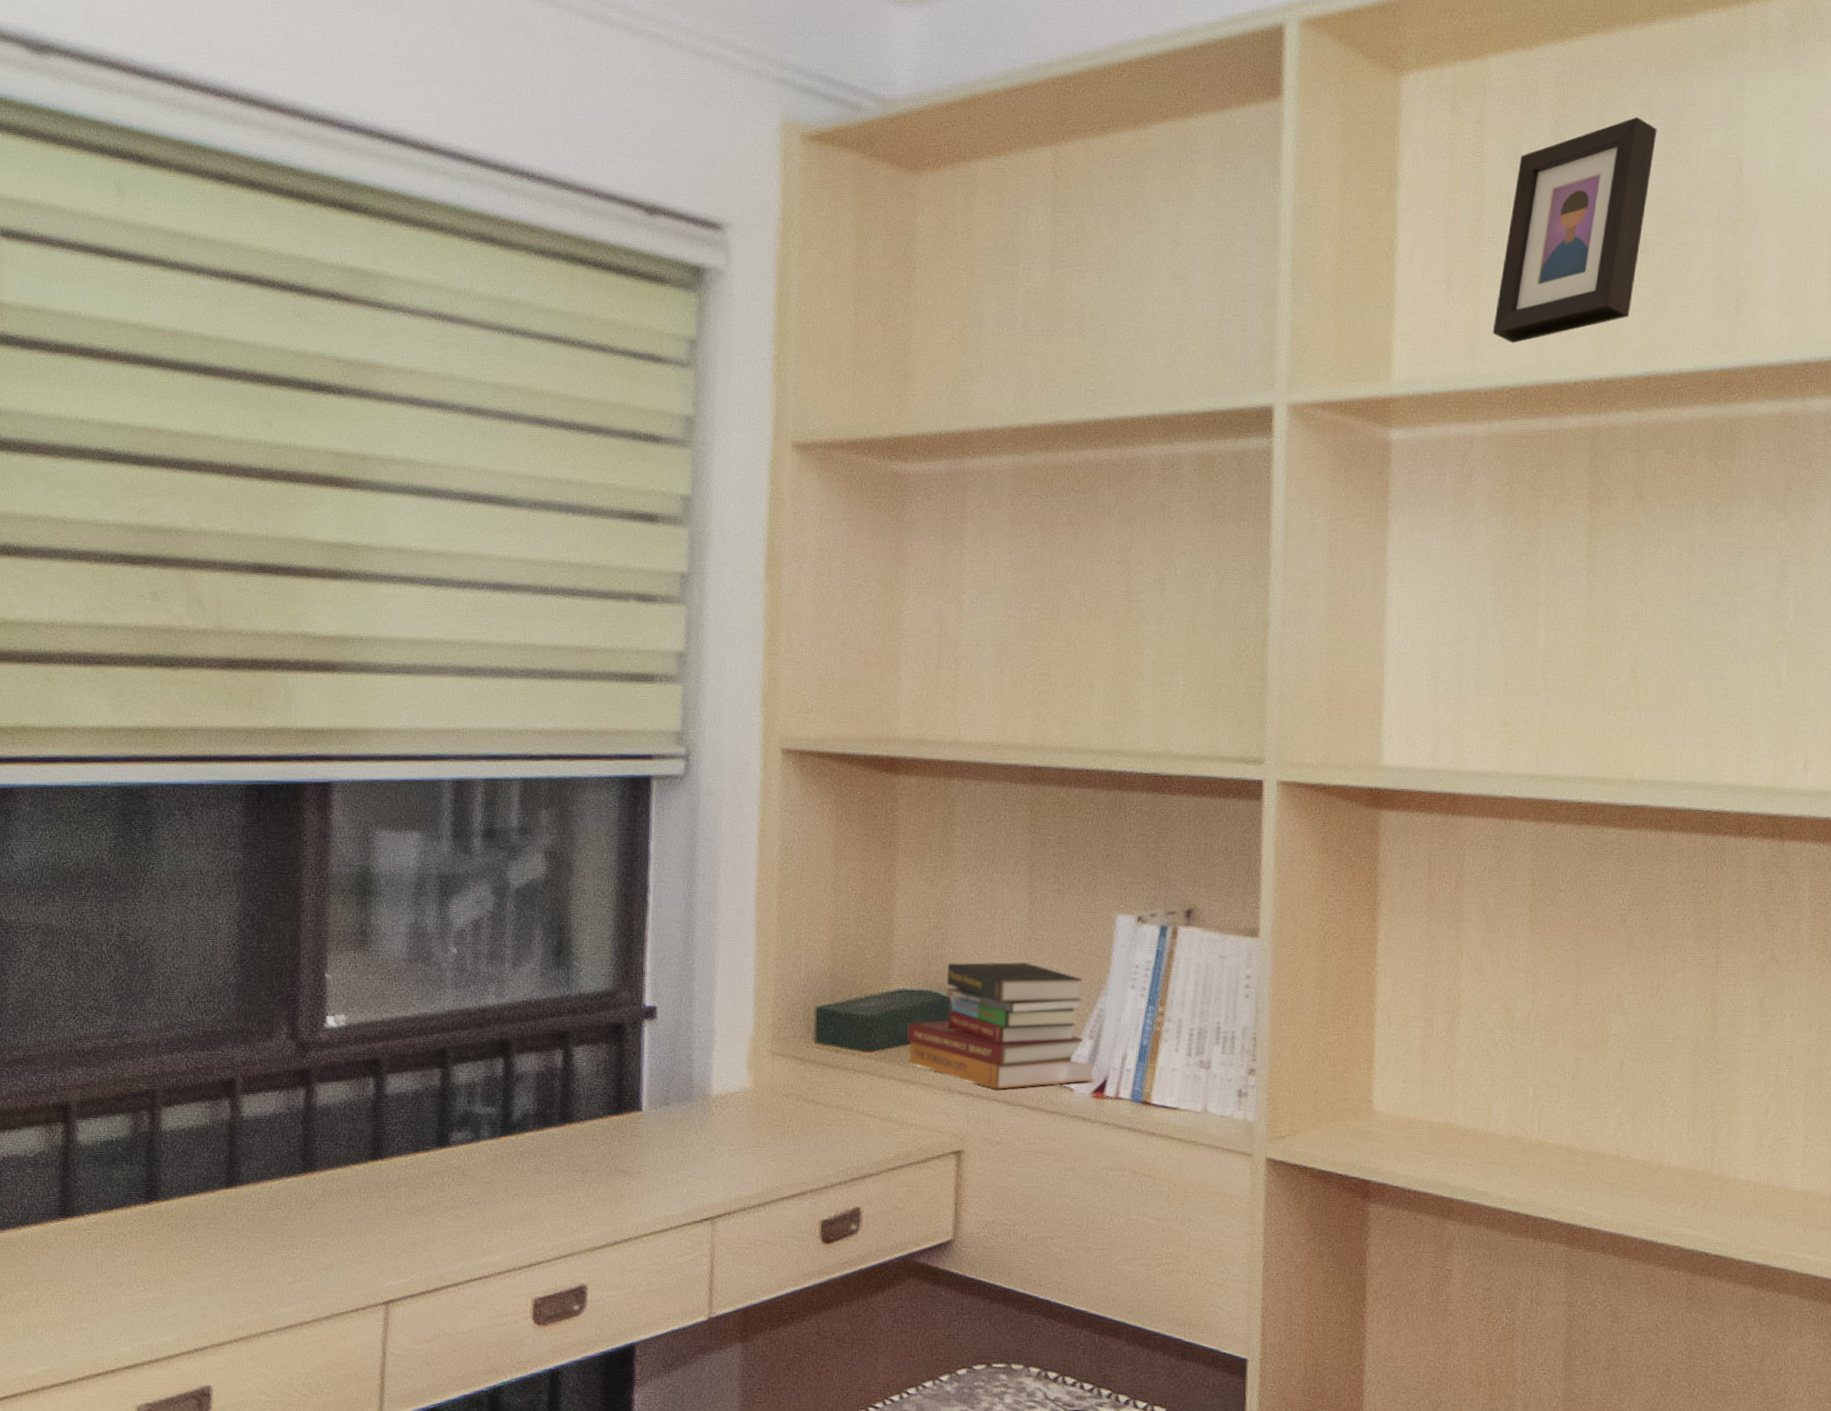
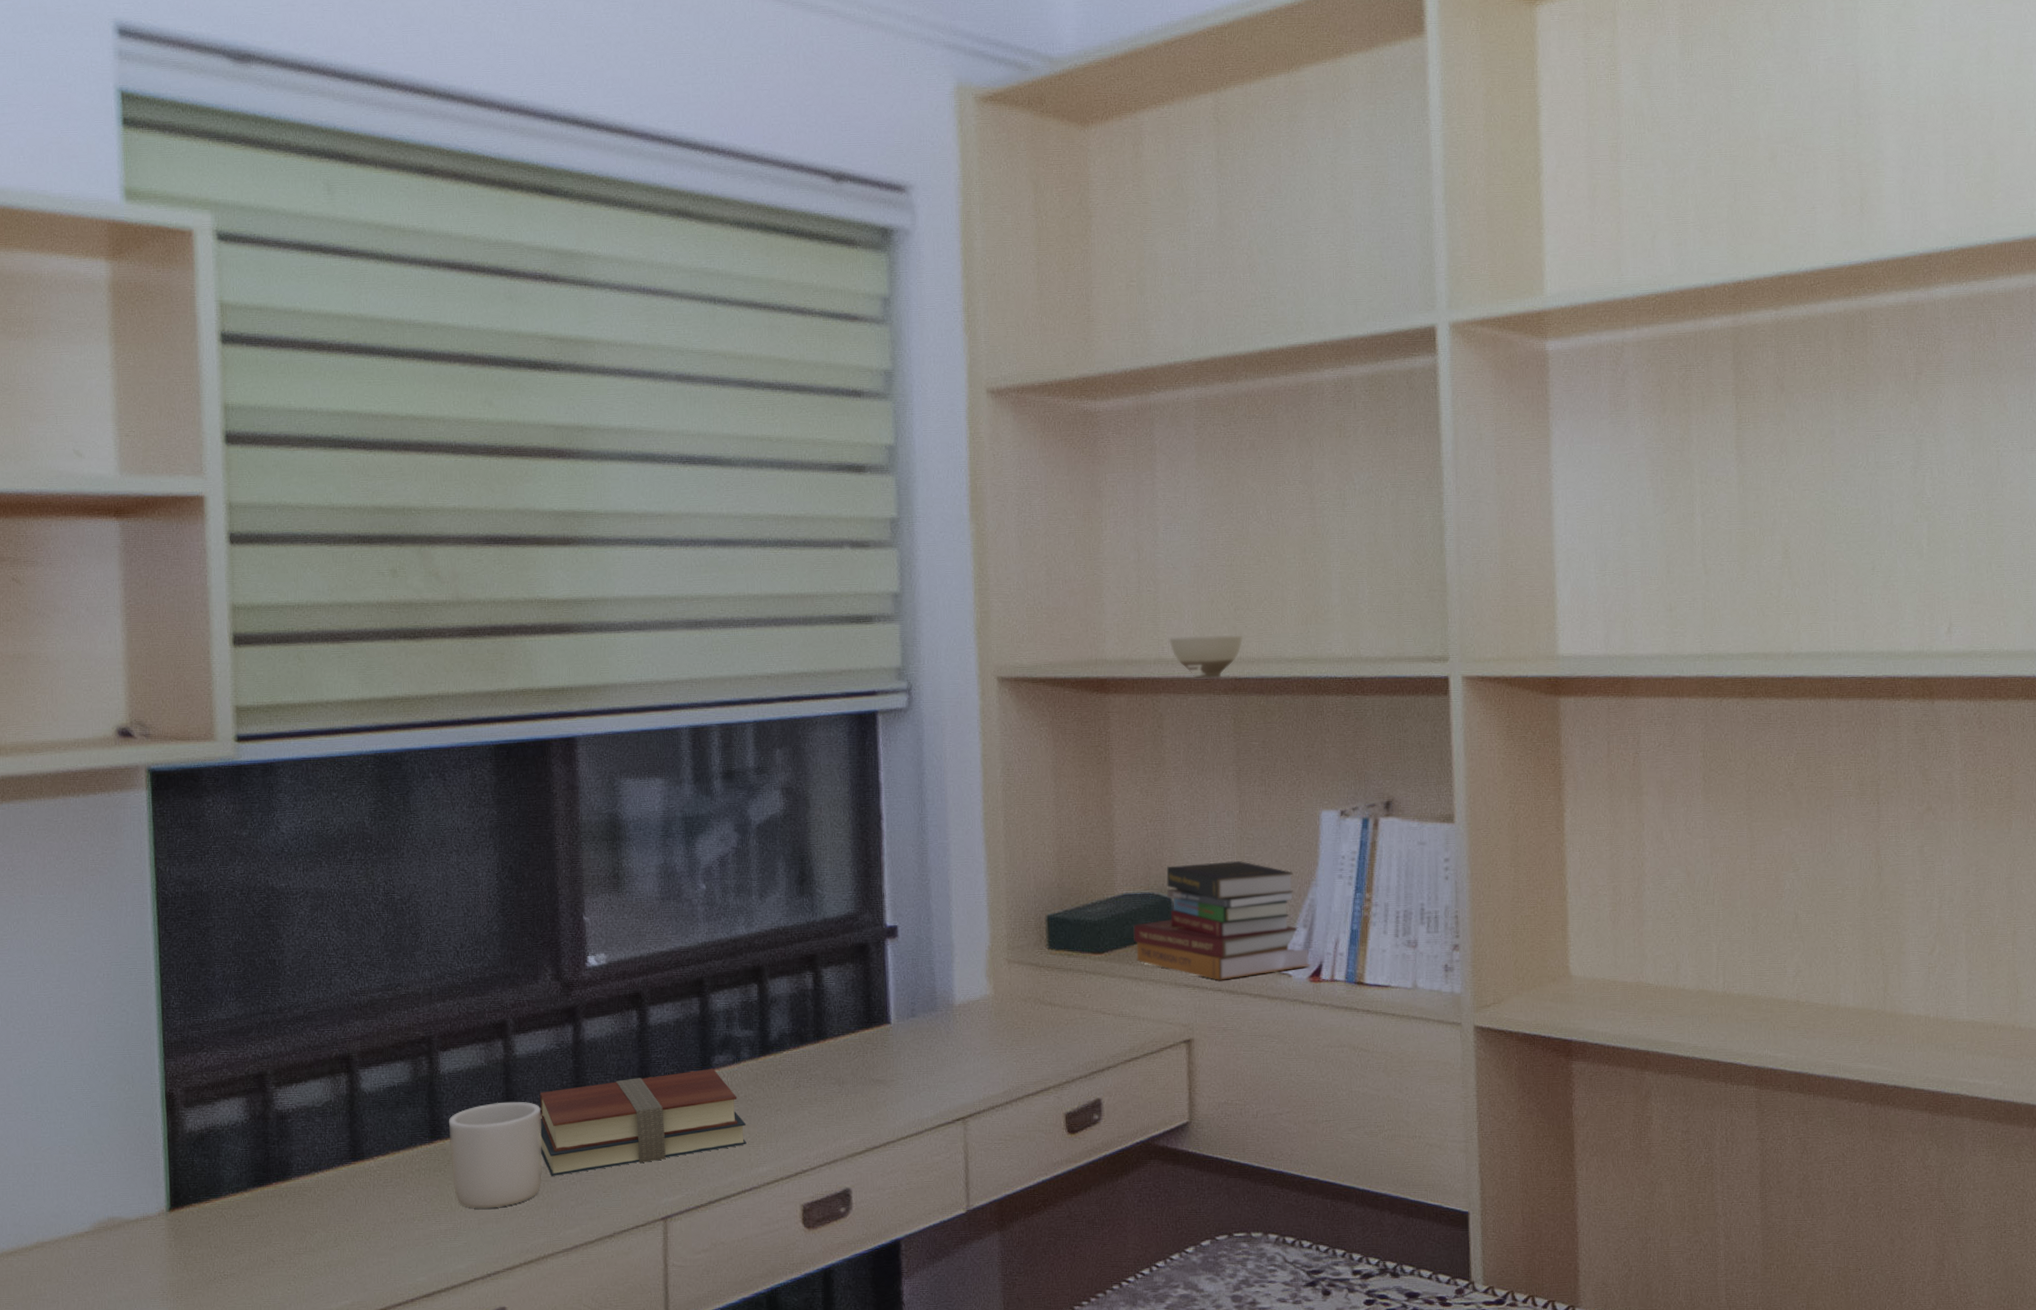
mug: none [165,1165,264,1279] -> present [448,1101,543,1209]
books: none [261,1146,480,1249] -> present [540,1069,747,1176]
bowl: none [967,718,1046,765] -> present [1169,635,1244,678]
picture frame: present [1492,116,1657,344] -> none [1636,32,1778,253]

